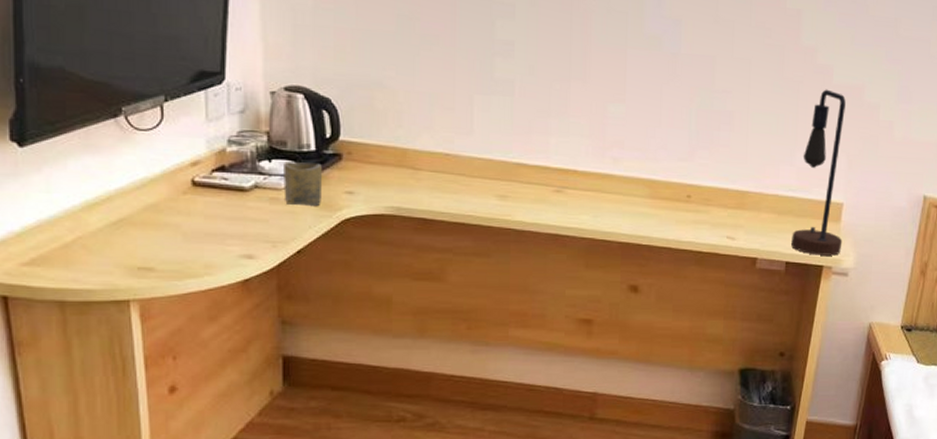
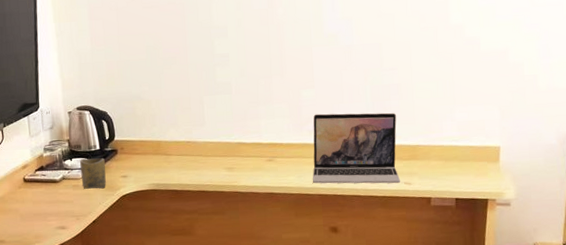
laptop: none [611,137,725,237] -> present [312,112,401,184]
table lamp: present [791,89,846,256] -> none [458,56,503,191]

